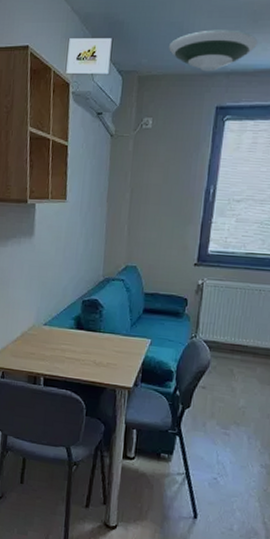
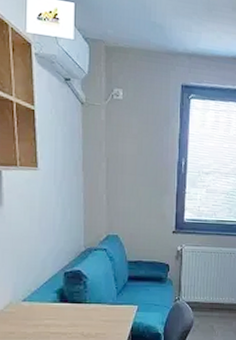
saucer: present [169,29,258,72] -> none [134,11,213,52]

